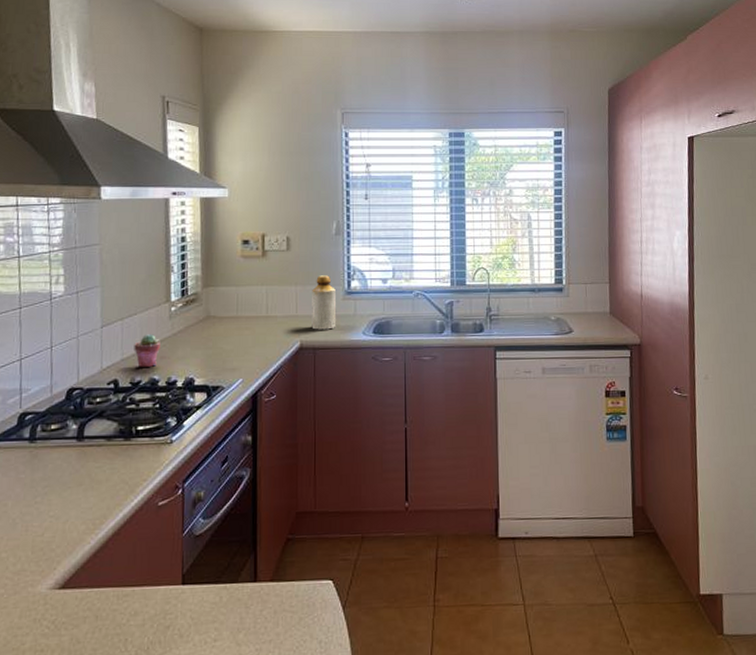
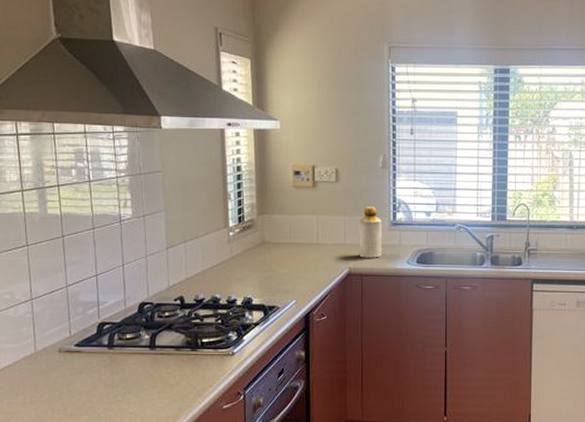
potted succulent: present [134,334,160,368] -> none [197,256,220,287]

